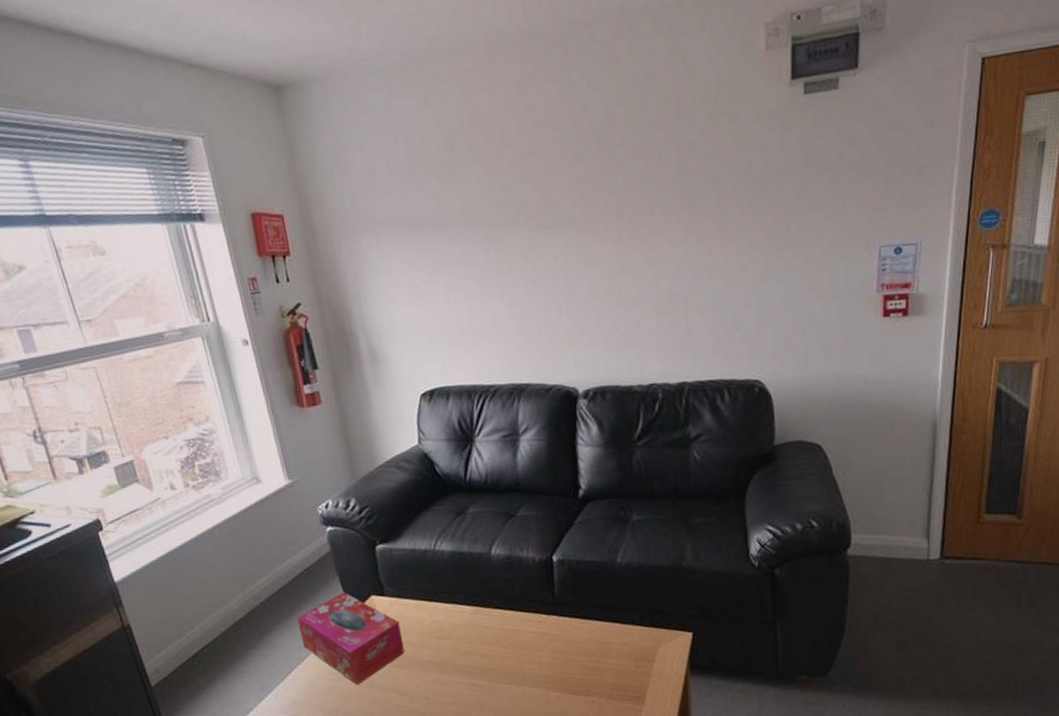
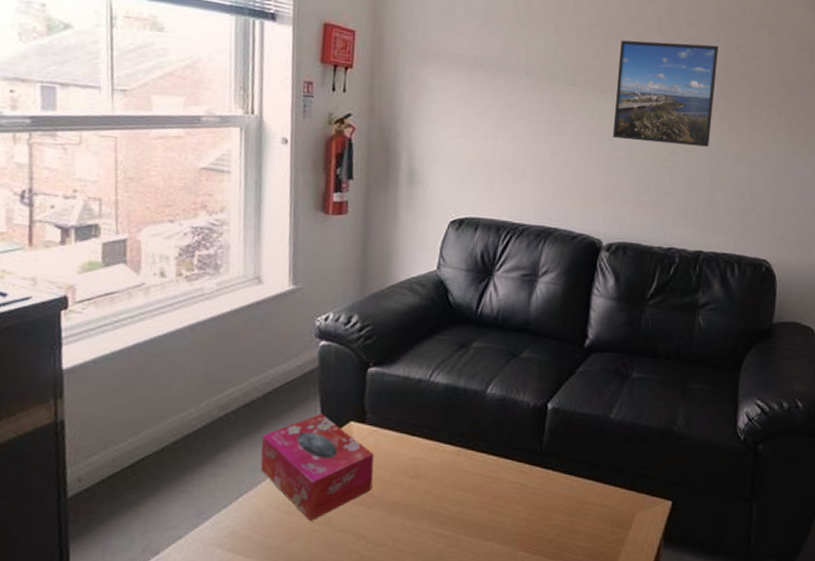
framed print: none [560,148,677,278] -> present [612,40,719,147]

